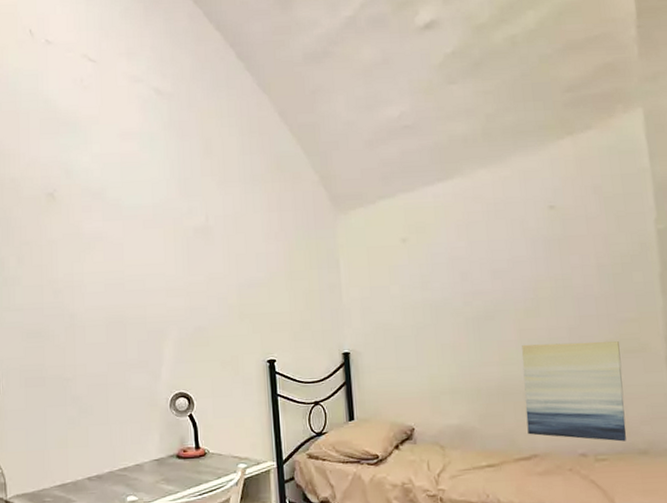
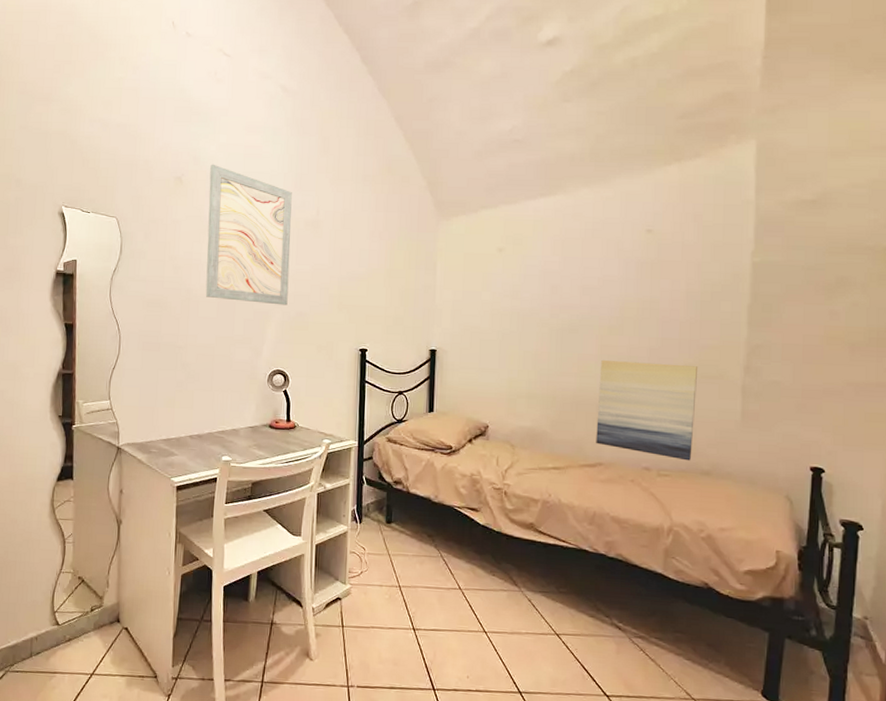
wall art: none [85,176,184,322] -> present [205,164,292,305]

